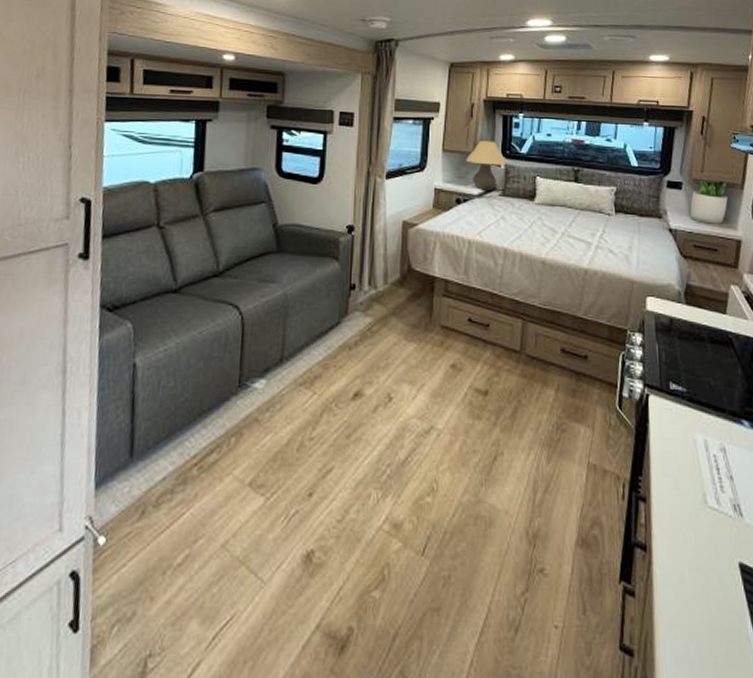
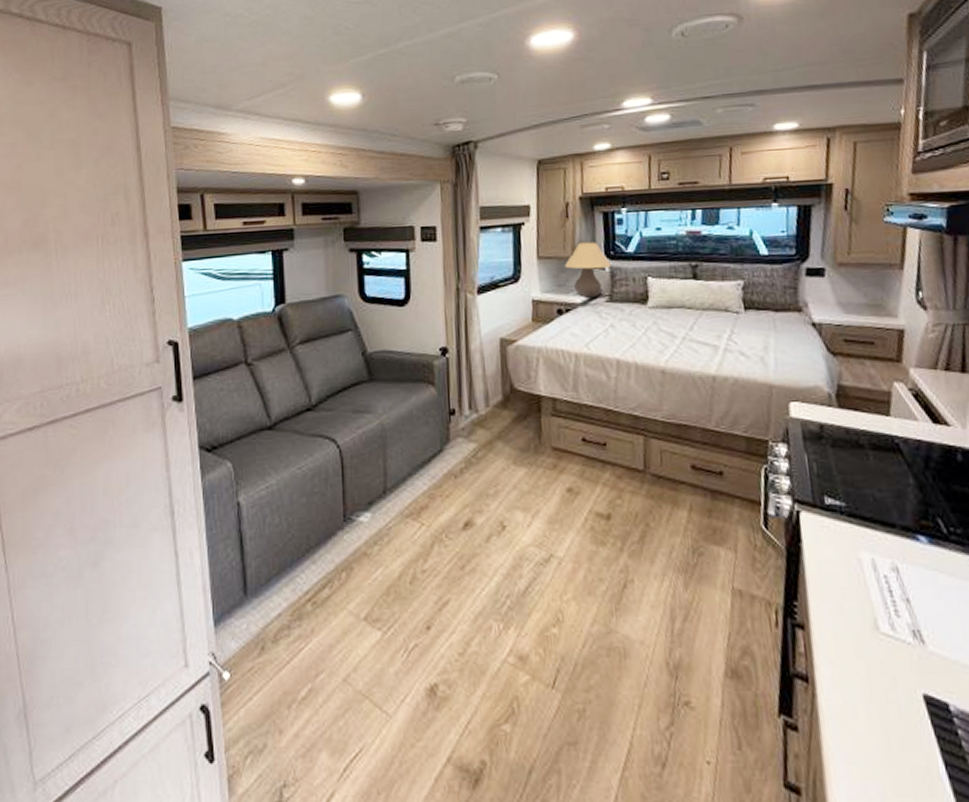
planter: present [690,179,729,224] -> none [836,260,884,314]

